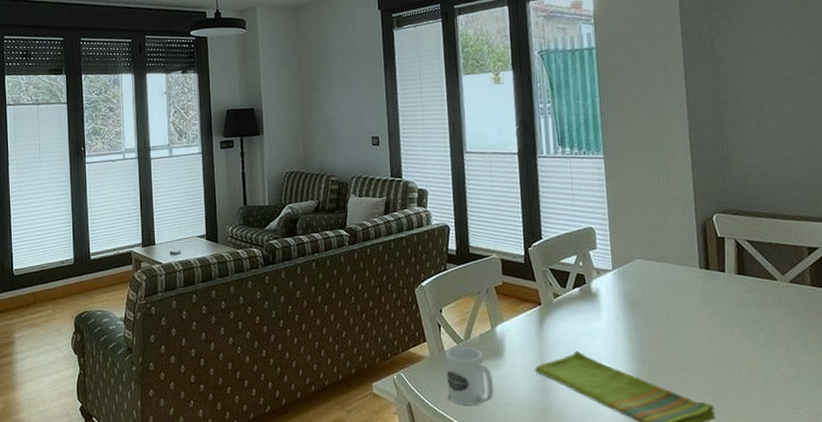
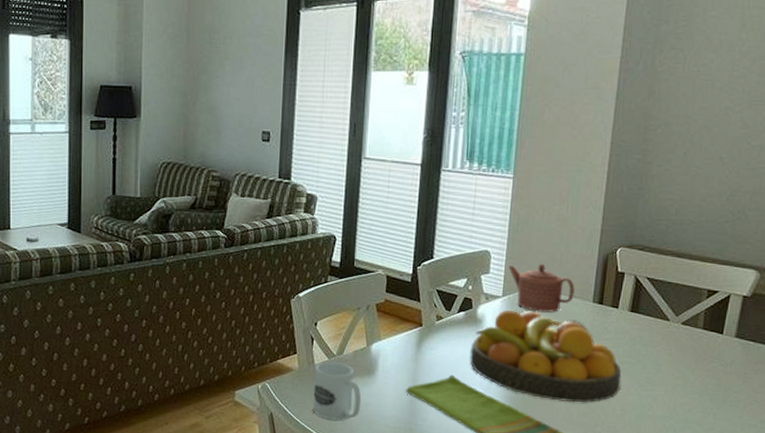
fruit bowl: none [589,281,743,370] -> present [469,309,622,403]
teapot: none [613,235,681,282] -> present [508,263,575,313]

